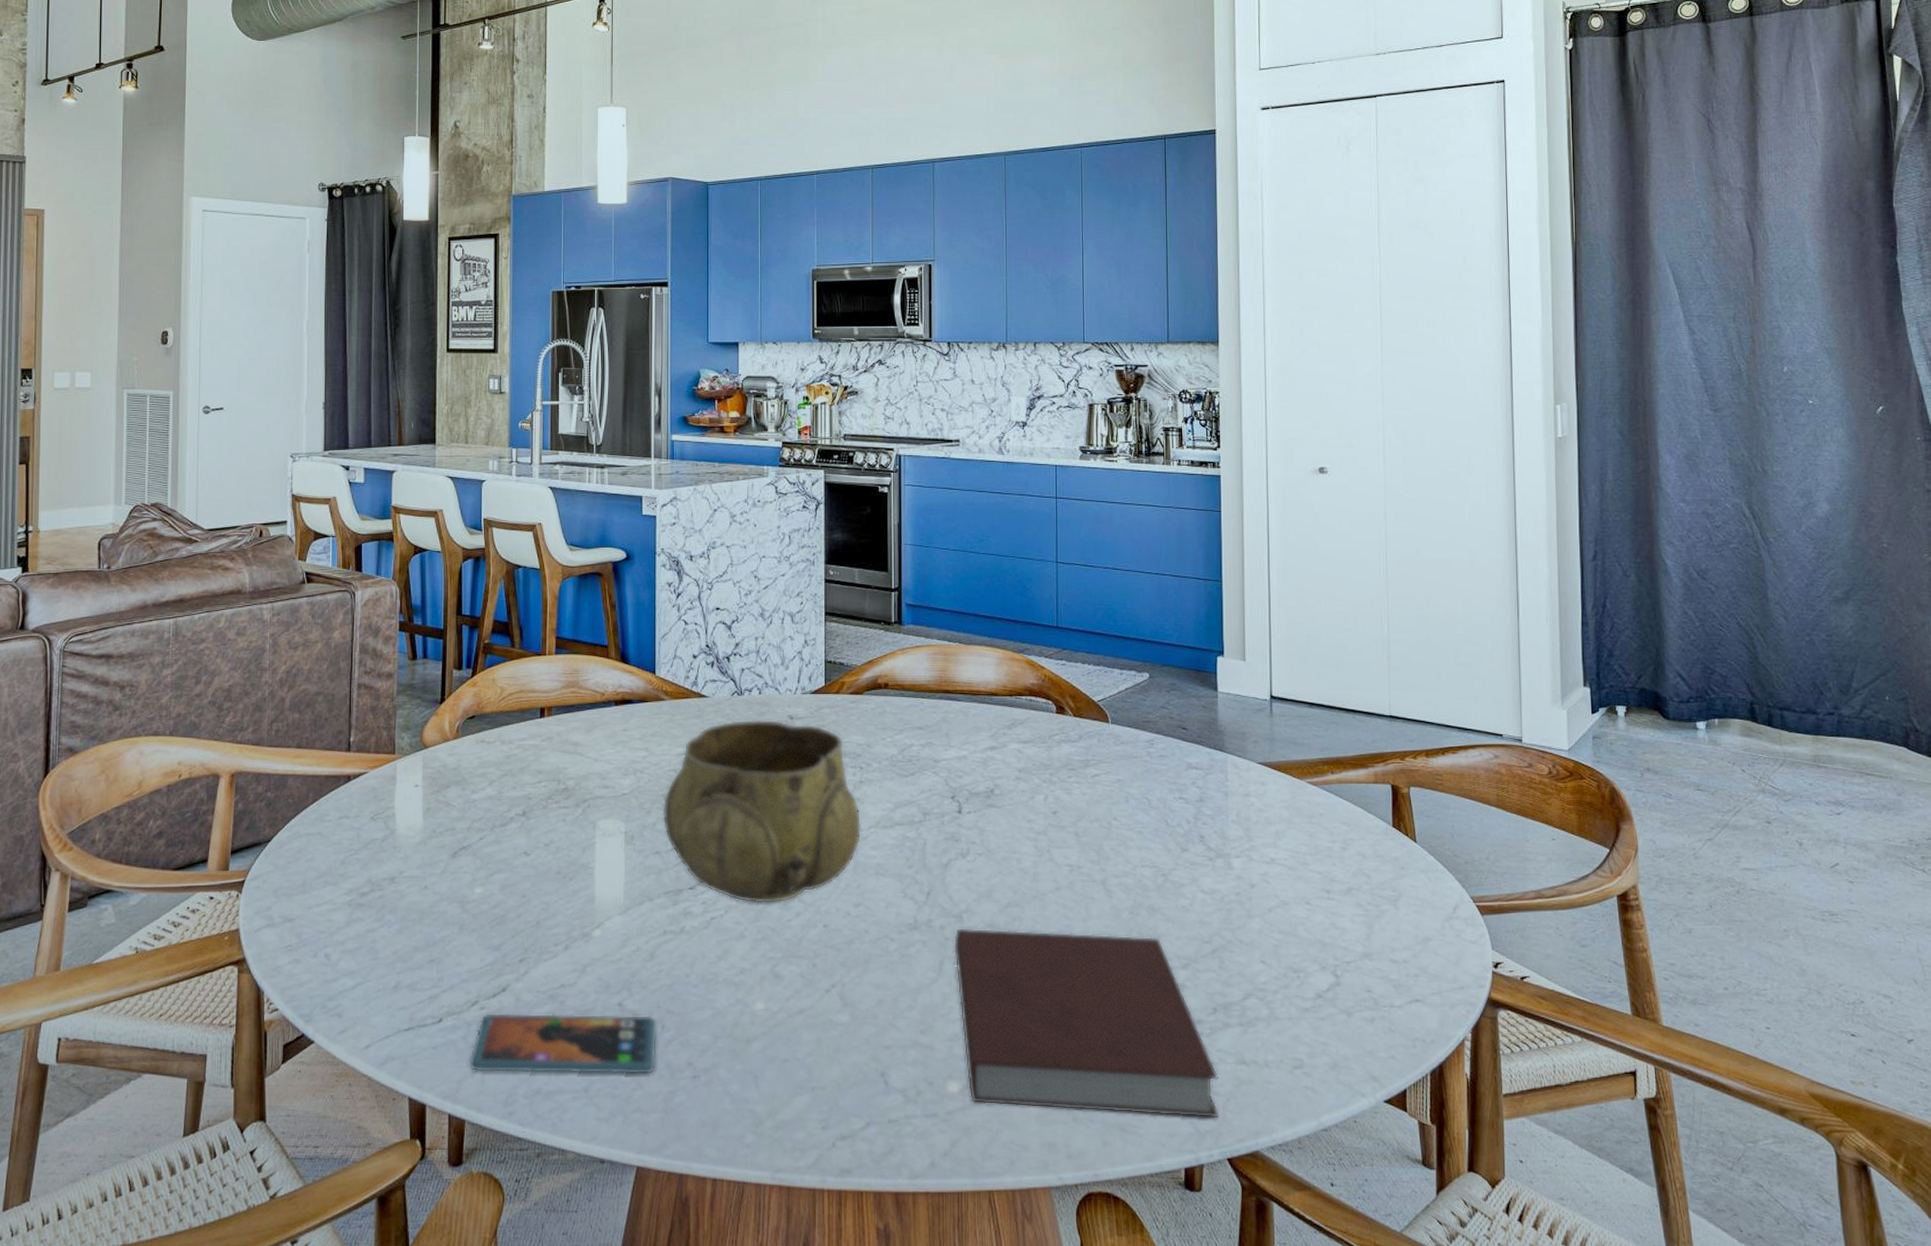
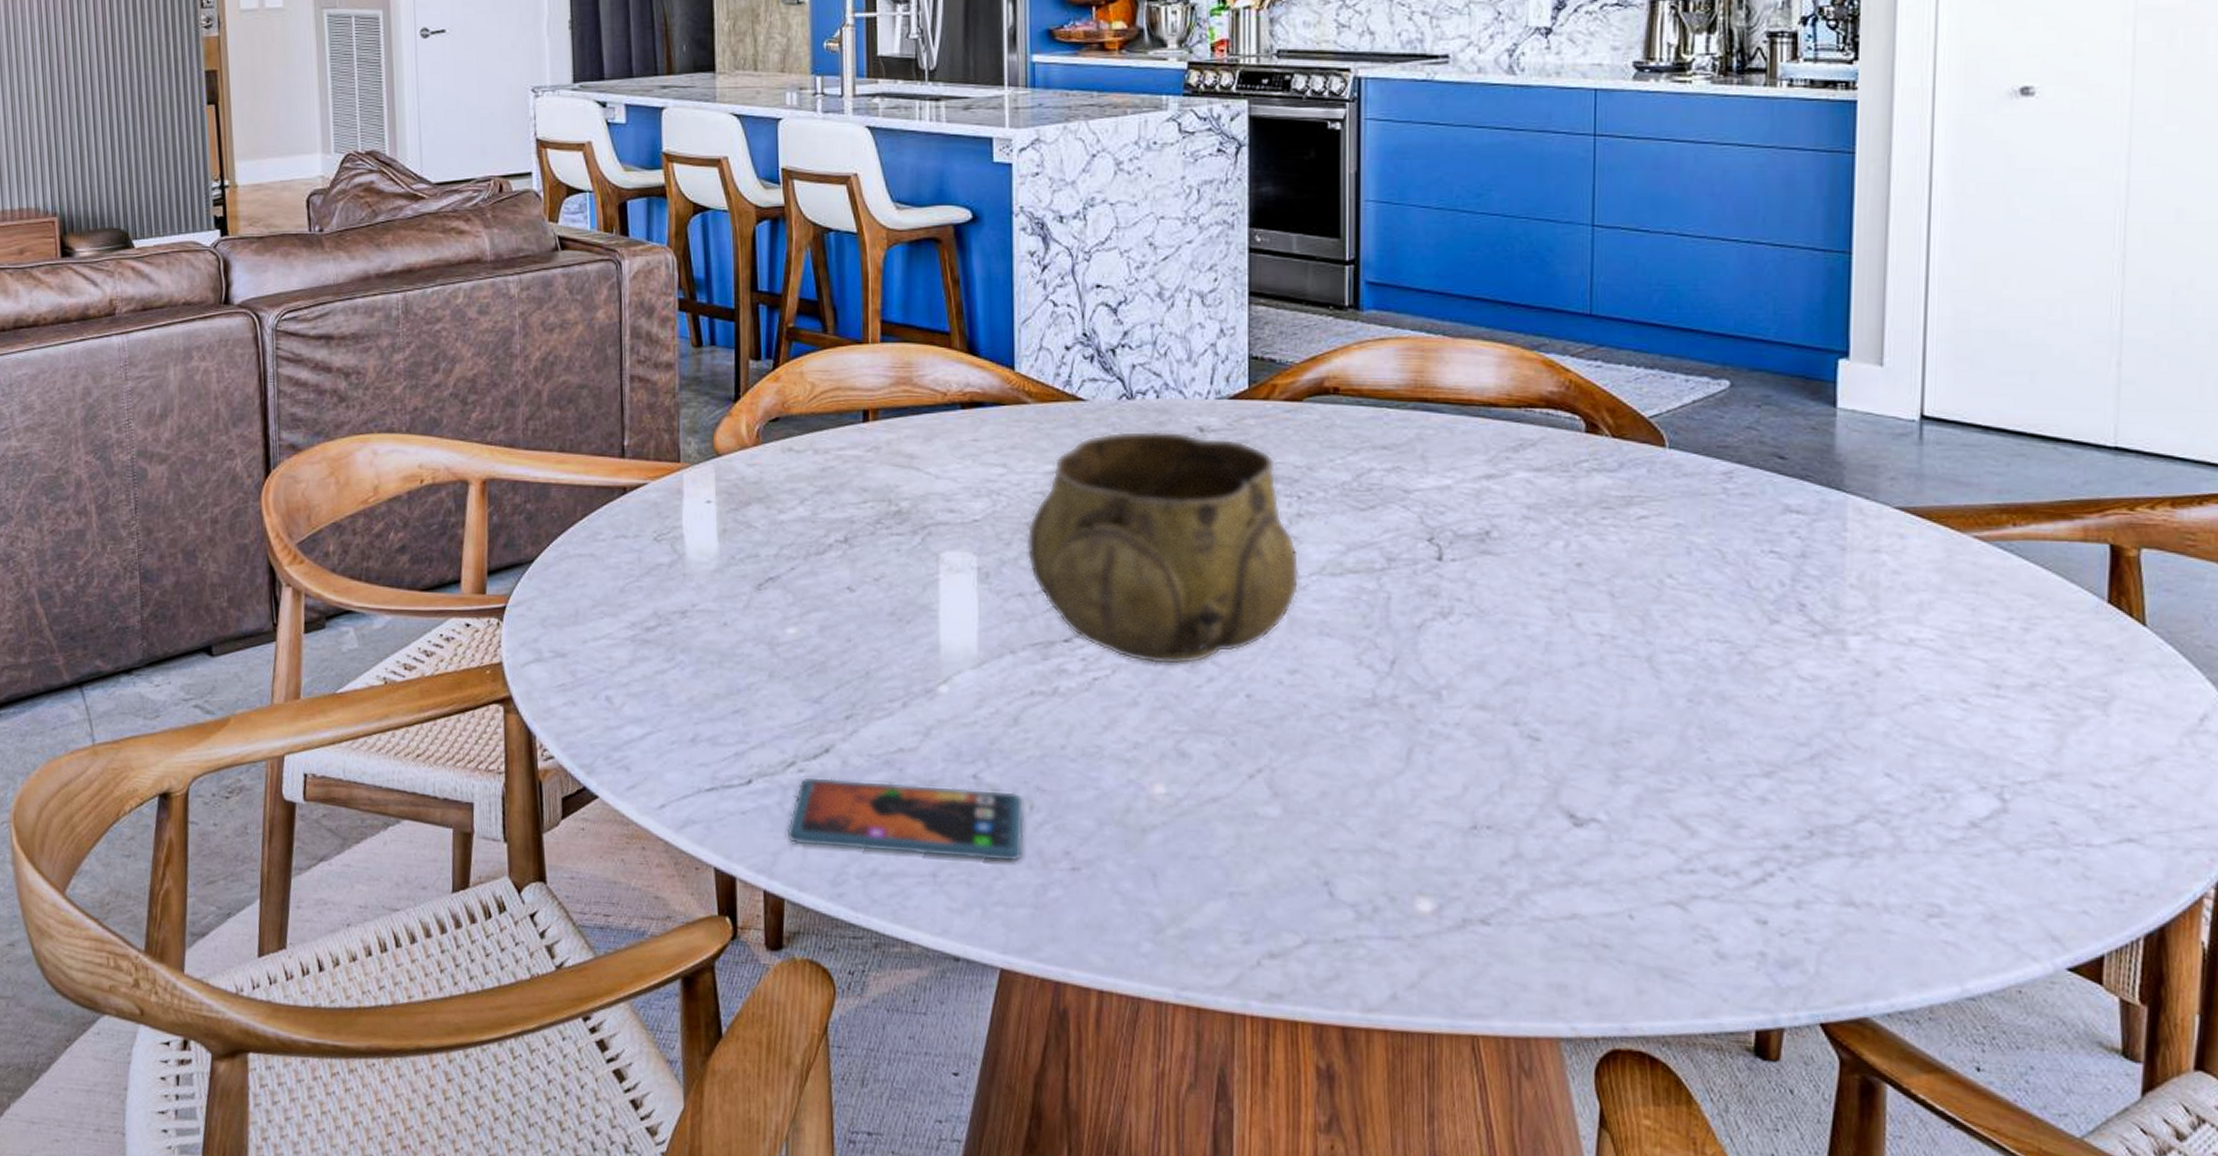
notebook: present [953,928,1219,1119] -> none [1427,708,1812,972]

